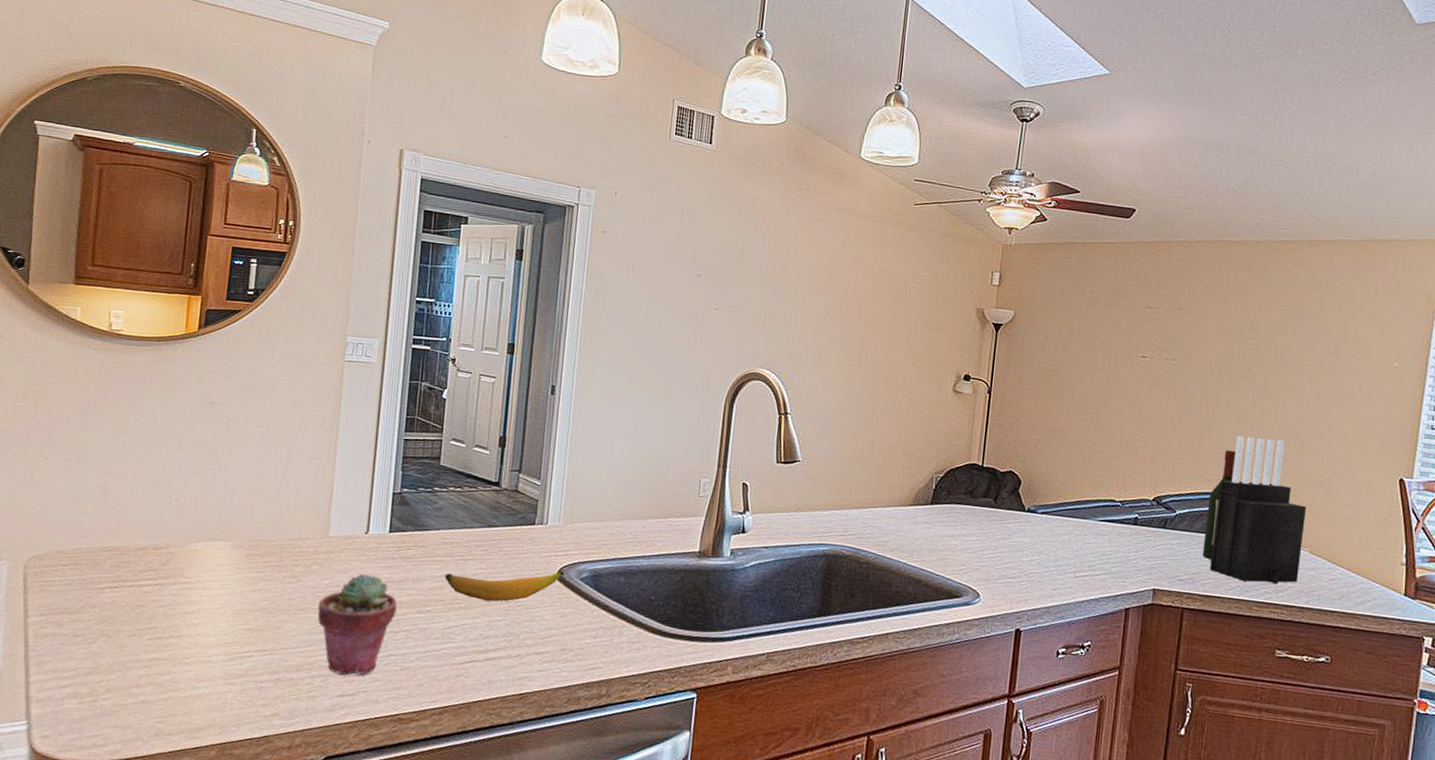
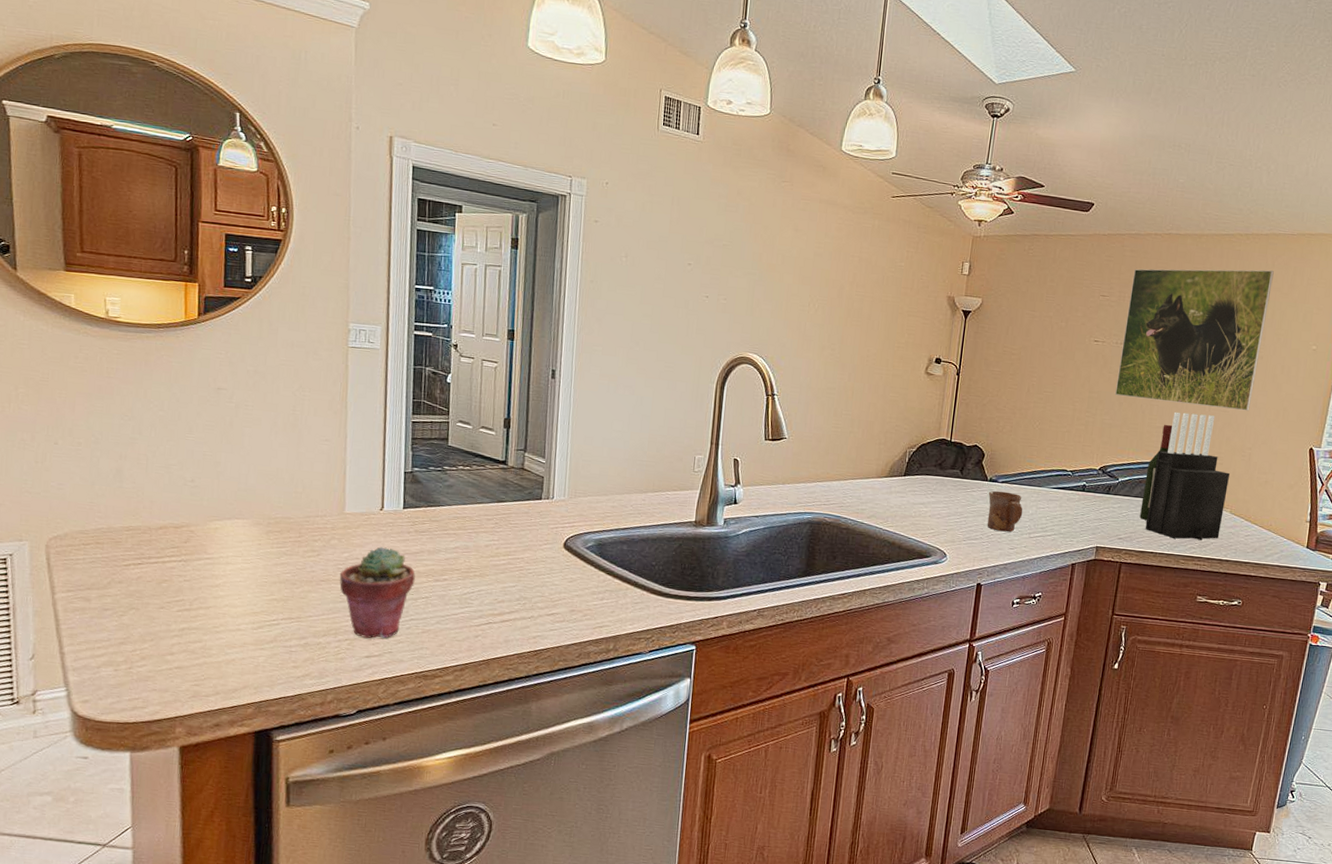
banana: present [445,570,565,602] -> none [459,540,572,570]
mug: none [1025,522,1067,570] -> present [987,490,1023,532]
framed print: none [1168,278,1343,436] -> present [1115,269,1274,411]

